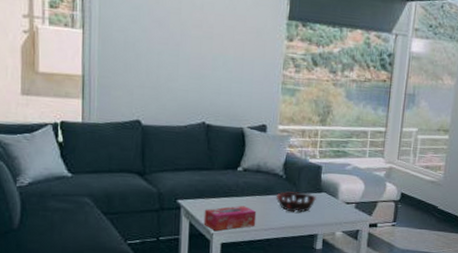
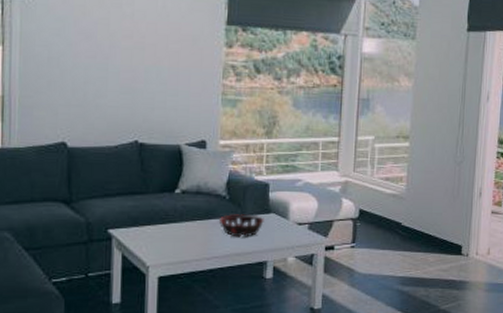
tissue box: present [203,206,257,232] -> none [138,233,198,264]

